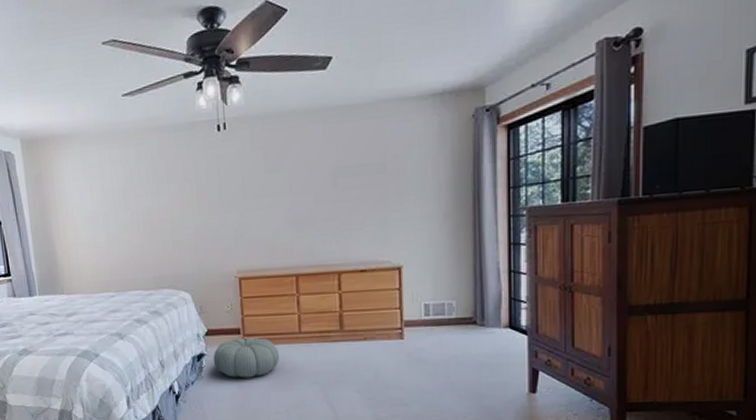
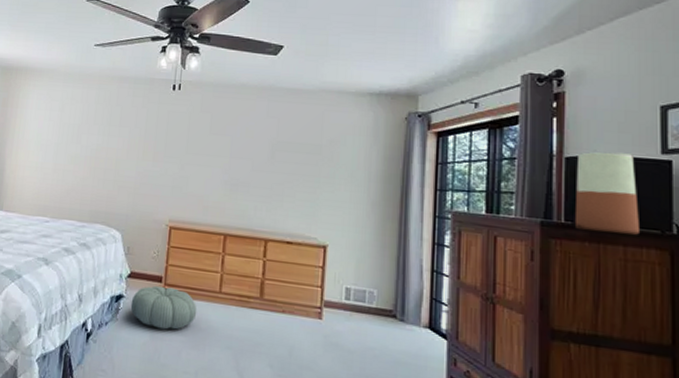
vase: none [652,110,719,202] -> present [574,152,639,236]

